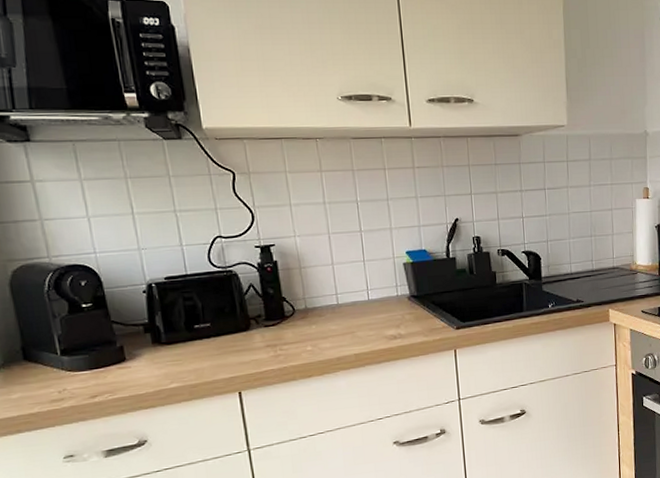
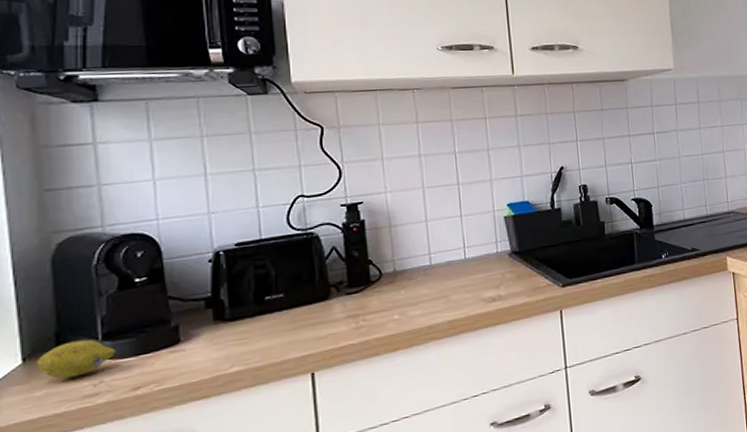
fruit: none [9,354,73,386] -> present [36,339,116,379]

